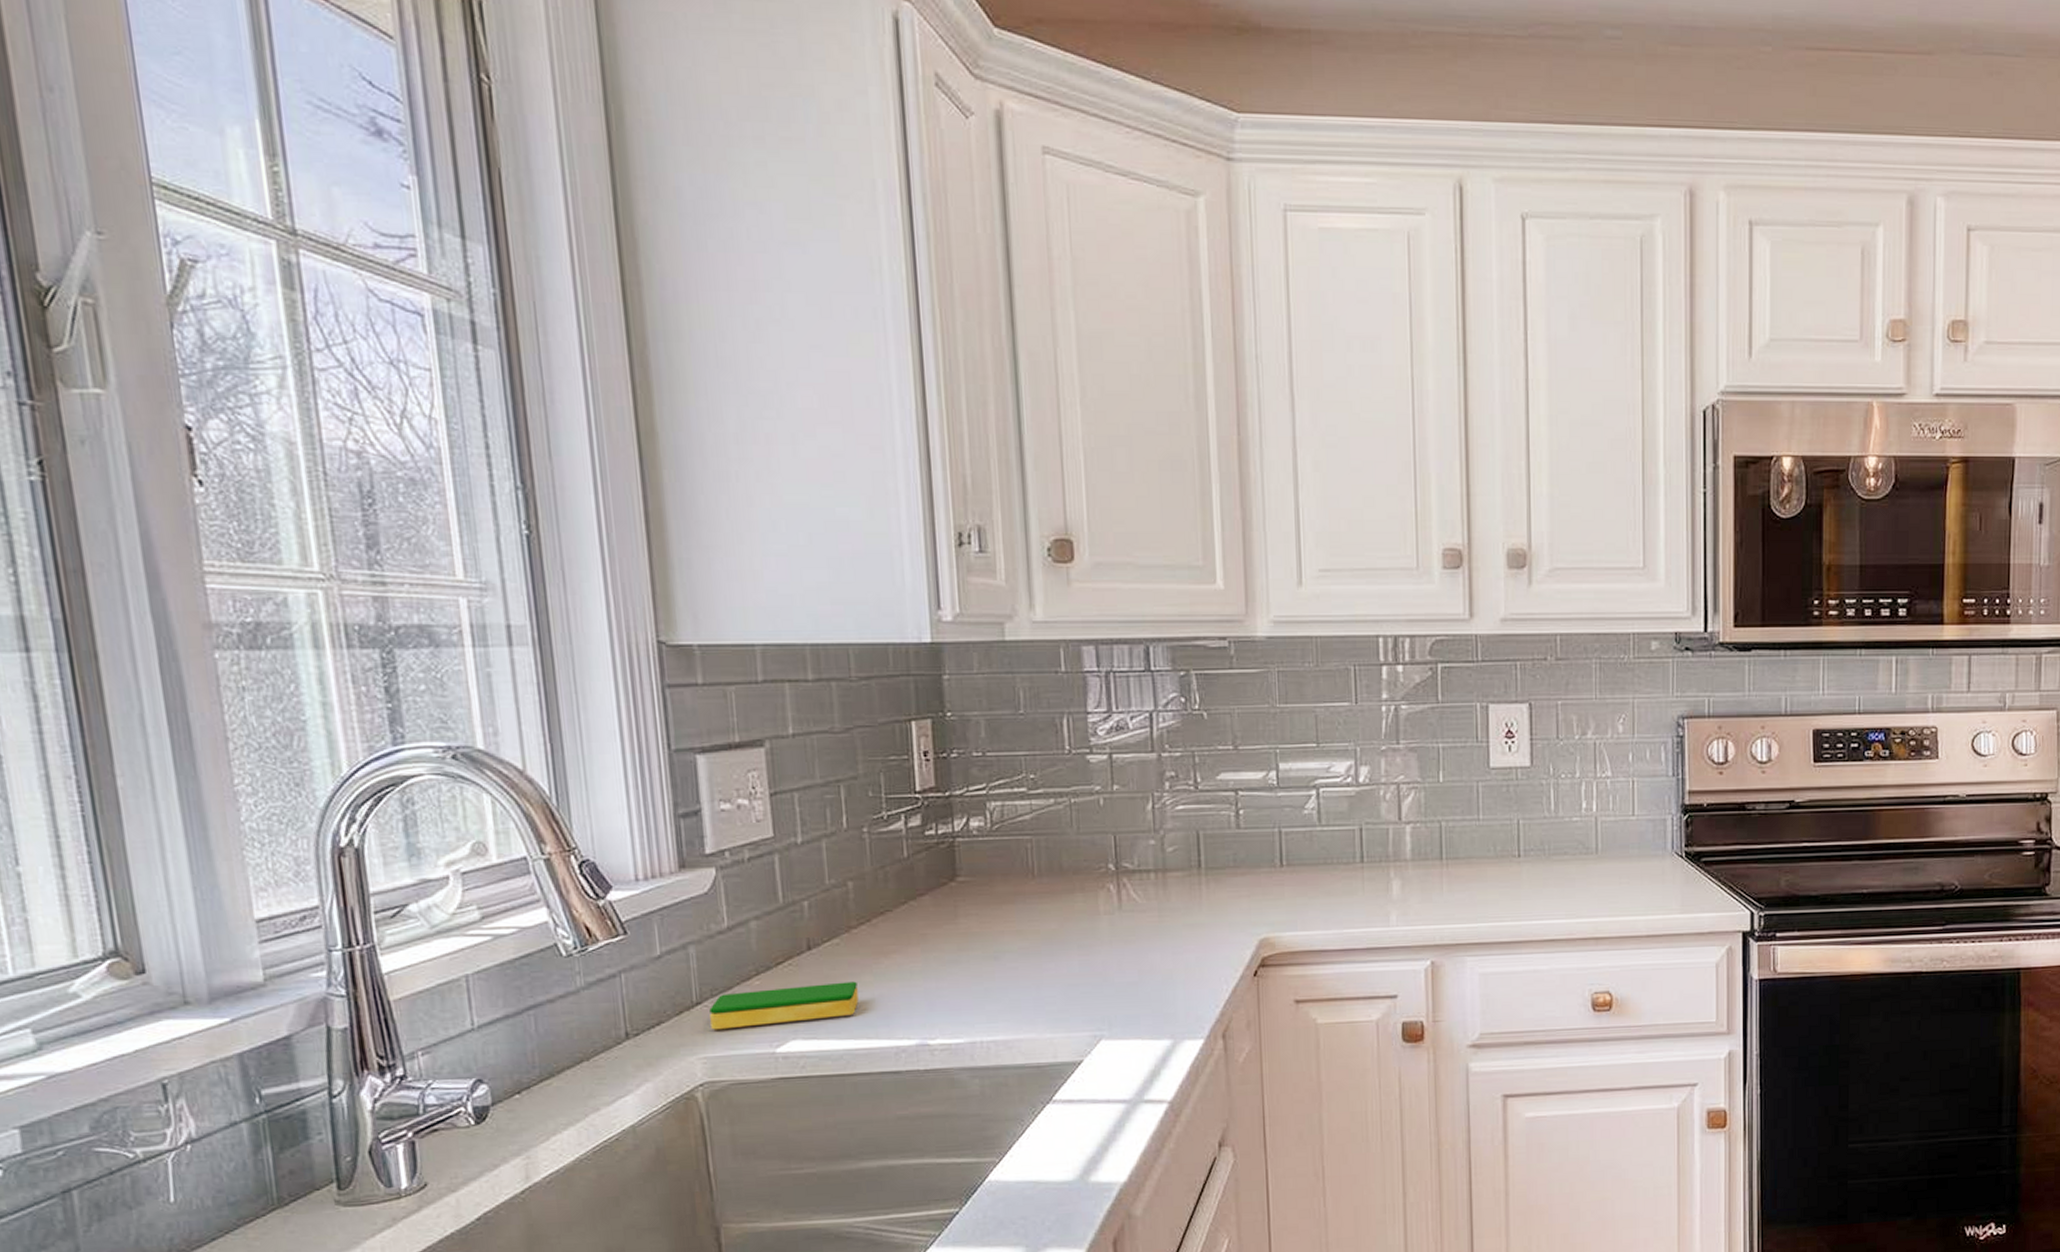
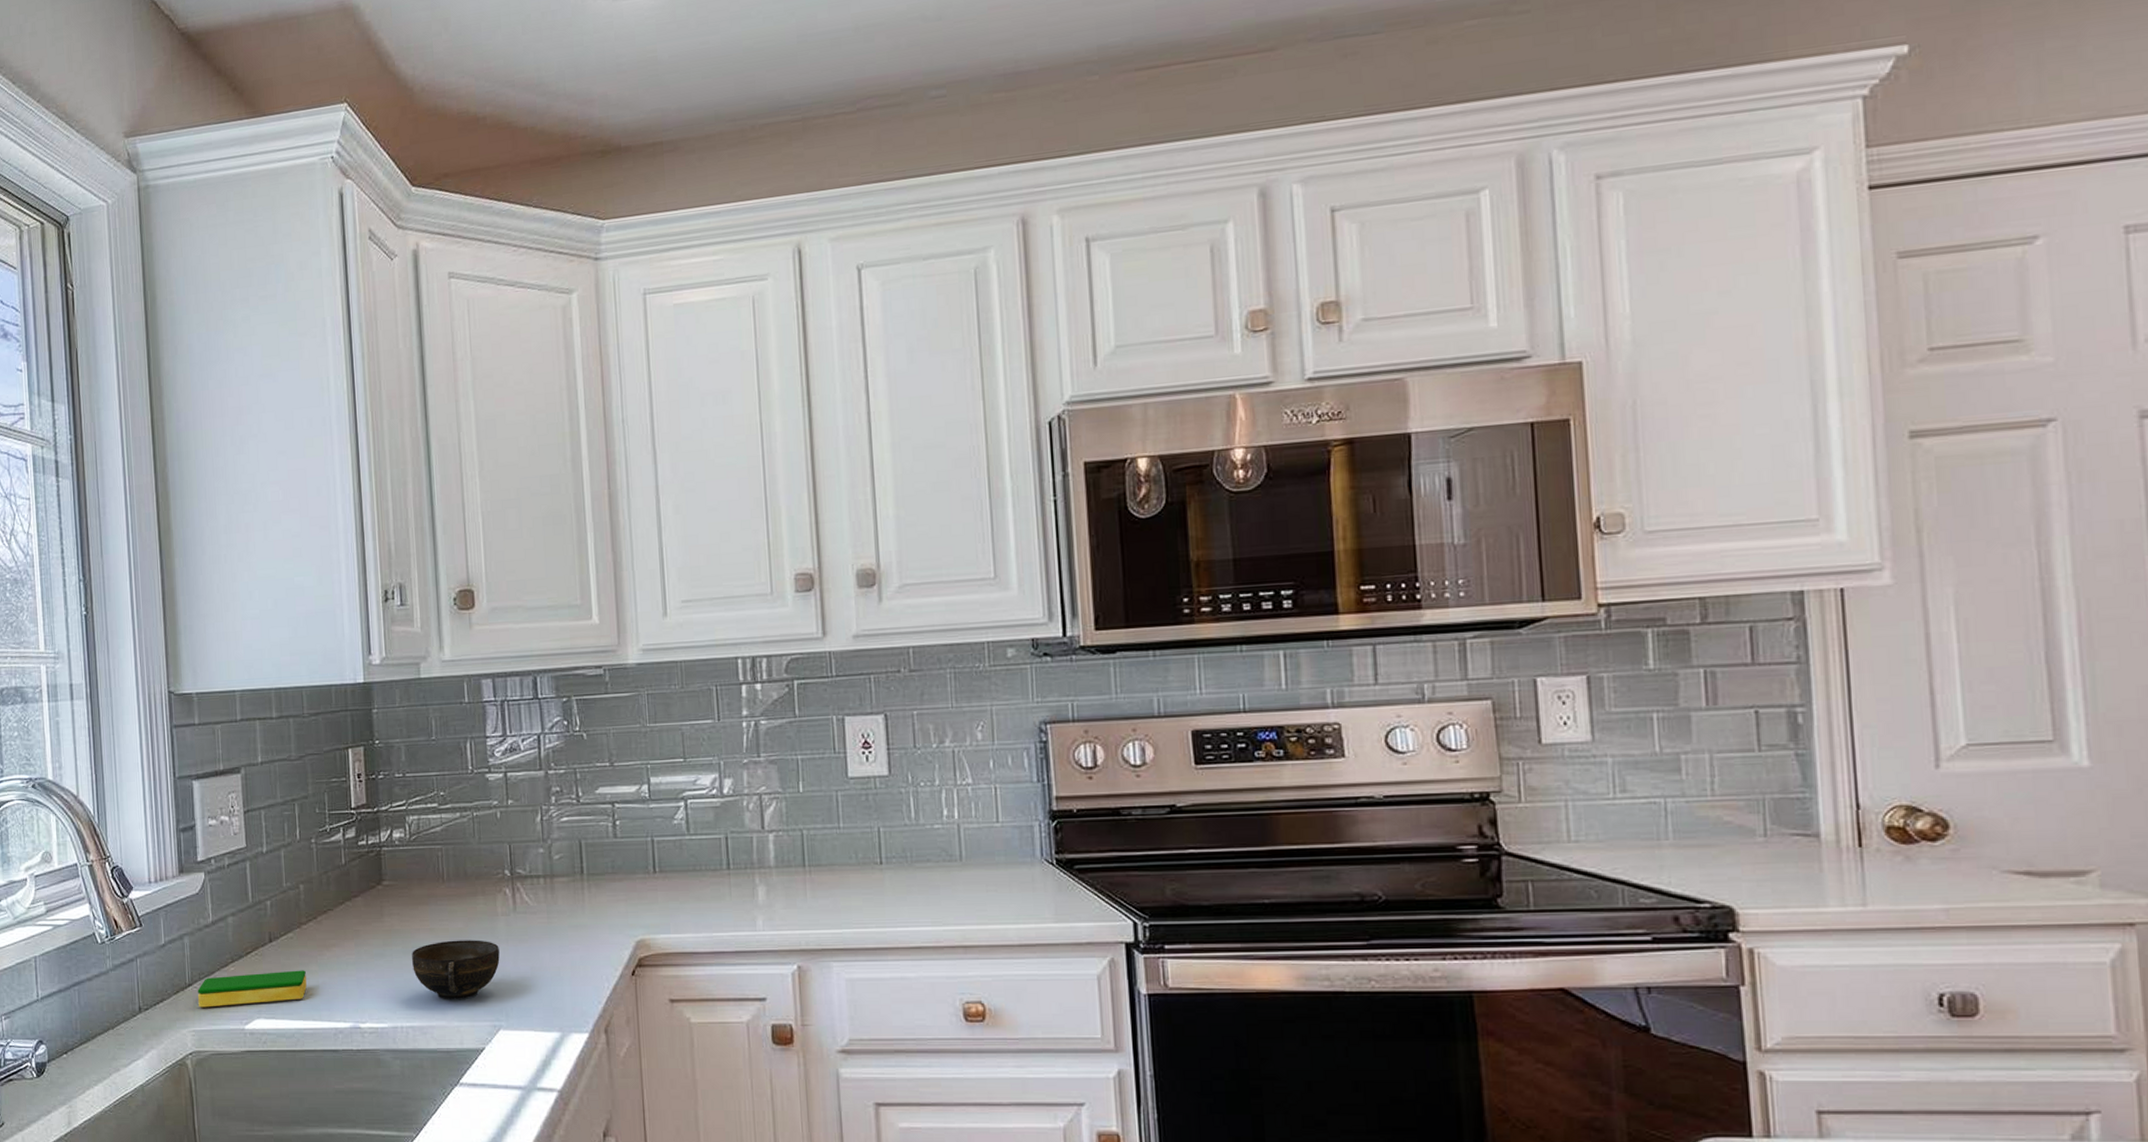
cup: none [994,942,1102,1010] -> present [412,940,500,1000]

